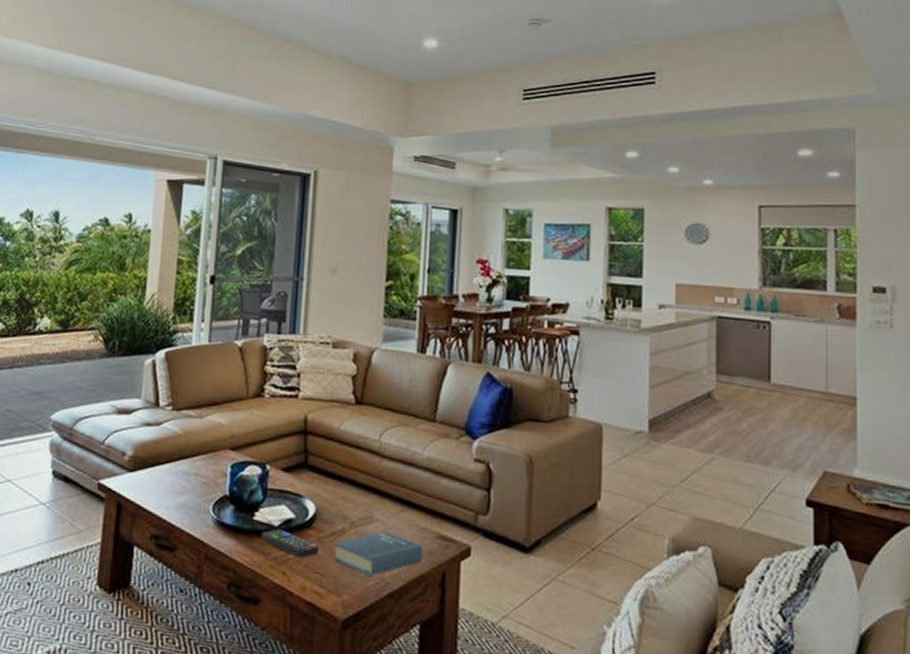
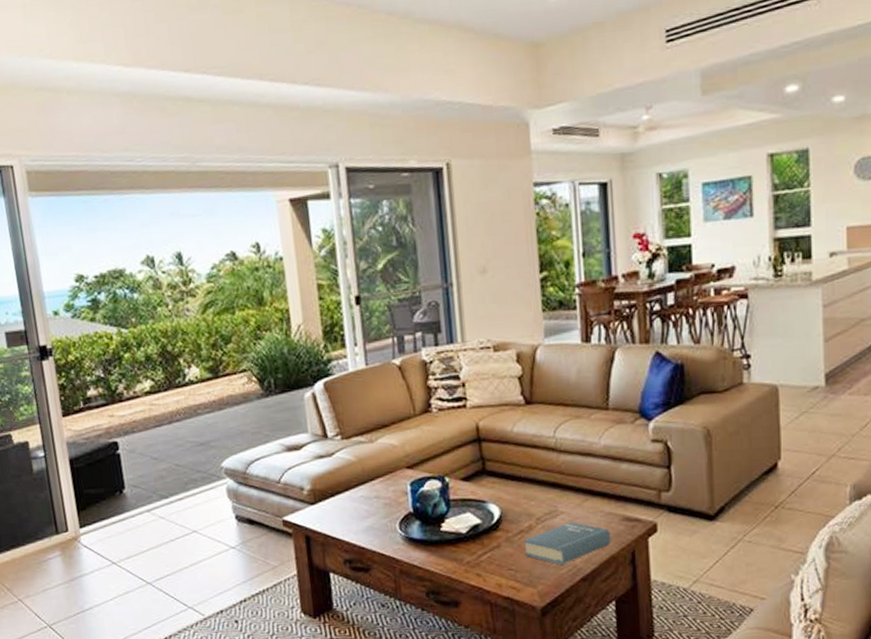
remote control: present [261,529,320,558] -> none [451,536,510,559]

